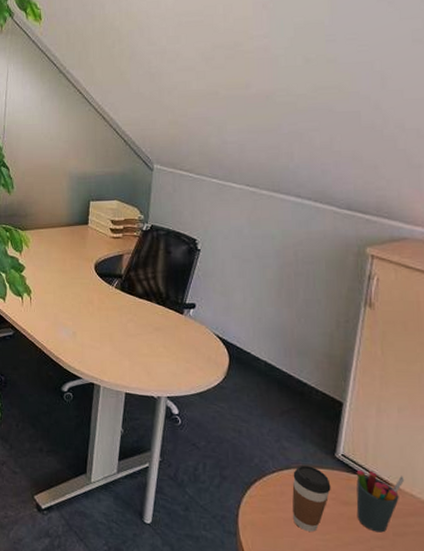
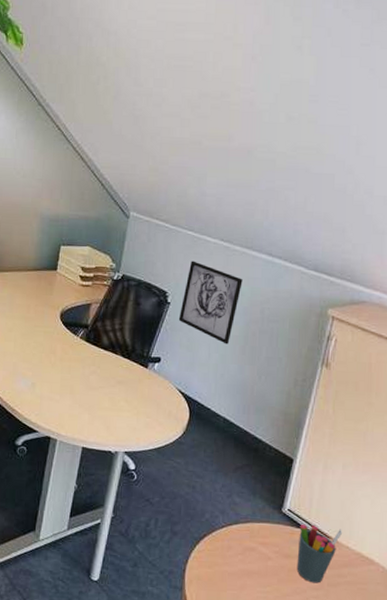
wall art: none [210,207,273,288] -> present [178,260,243,345]
coffee cup: present [292,464,331,532] -> none [237,519,275,584]

